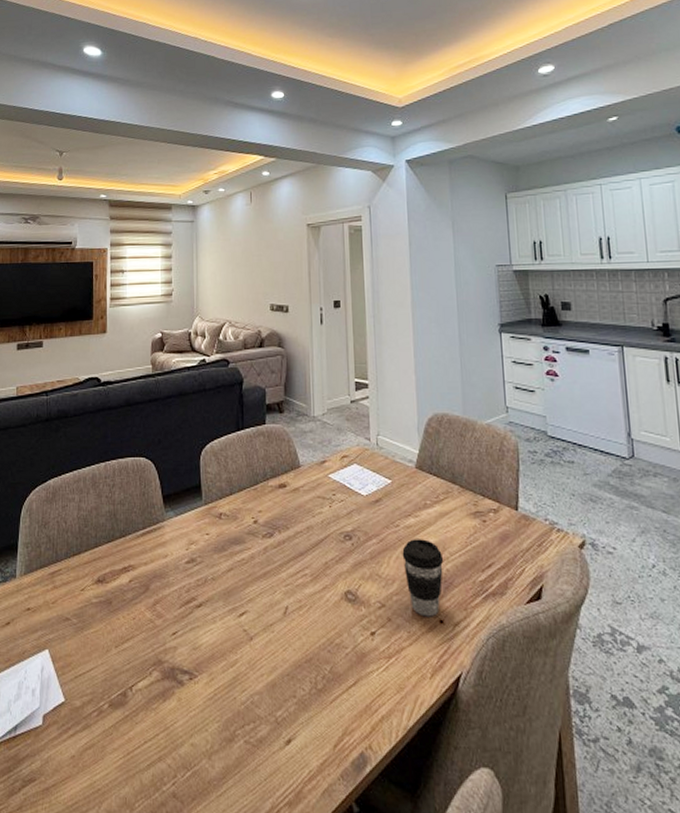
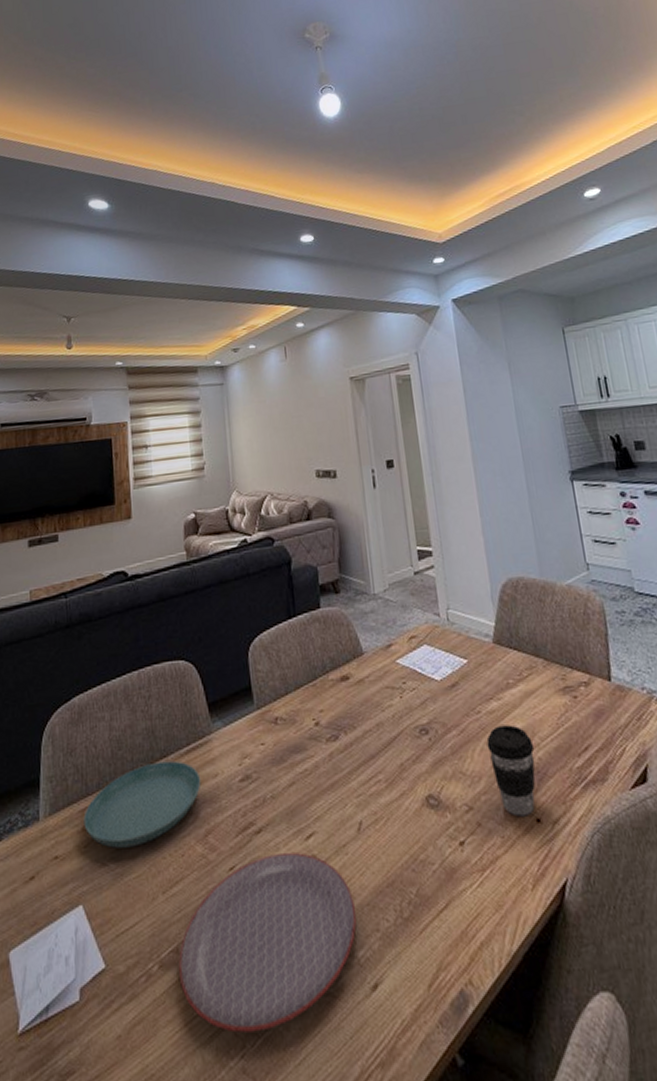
saucer: none [53,540,153,608] -> present [83,760,201,848]
plate: none [124,624,278,766] -> present [178,852,357,1033]

